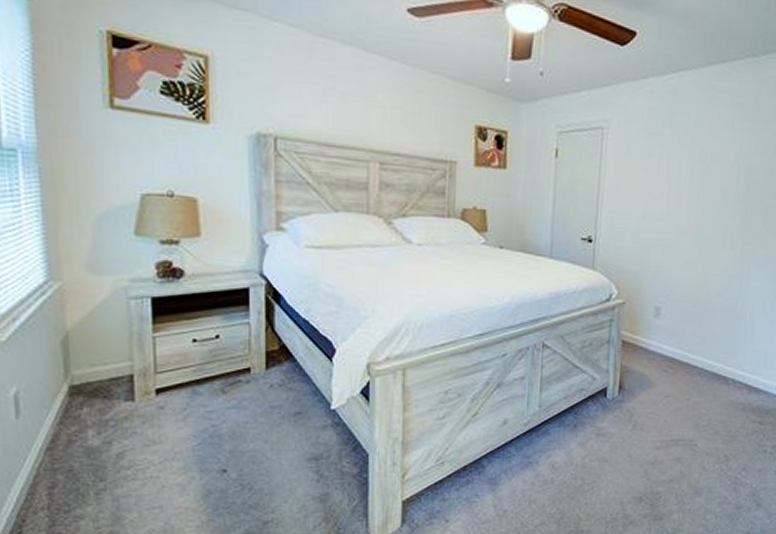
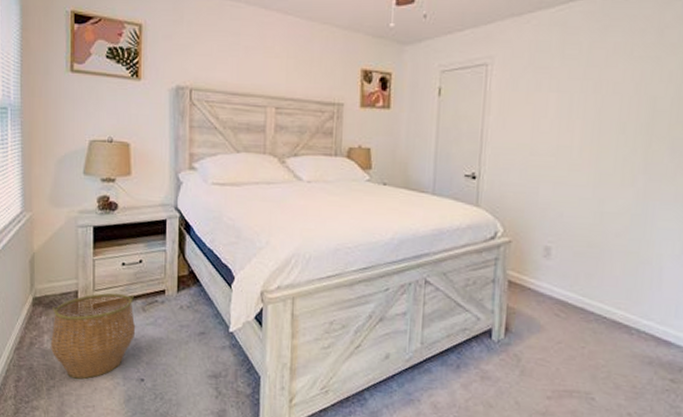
basket: none [97,374,214,477] -> present [50,292,136,380]

